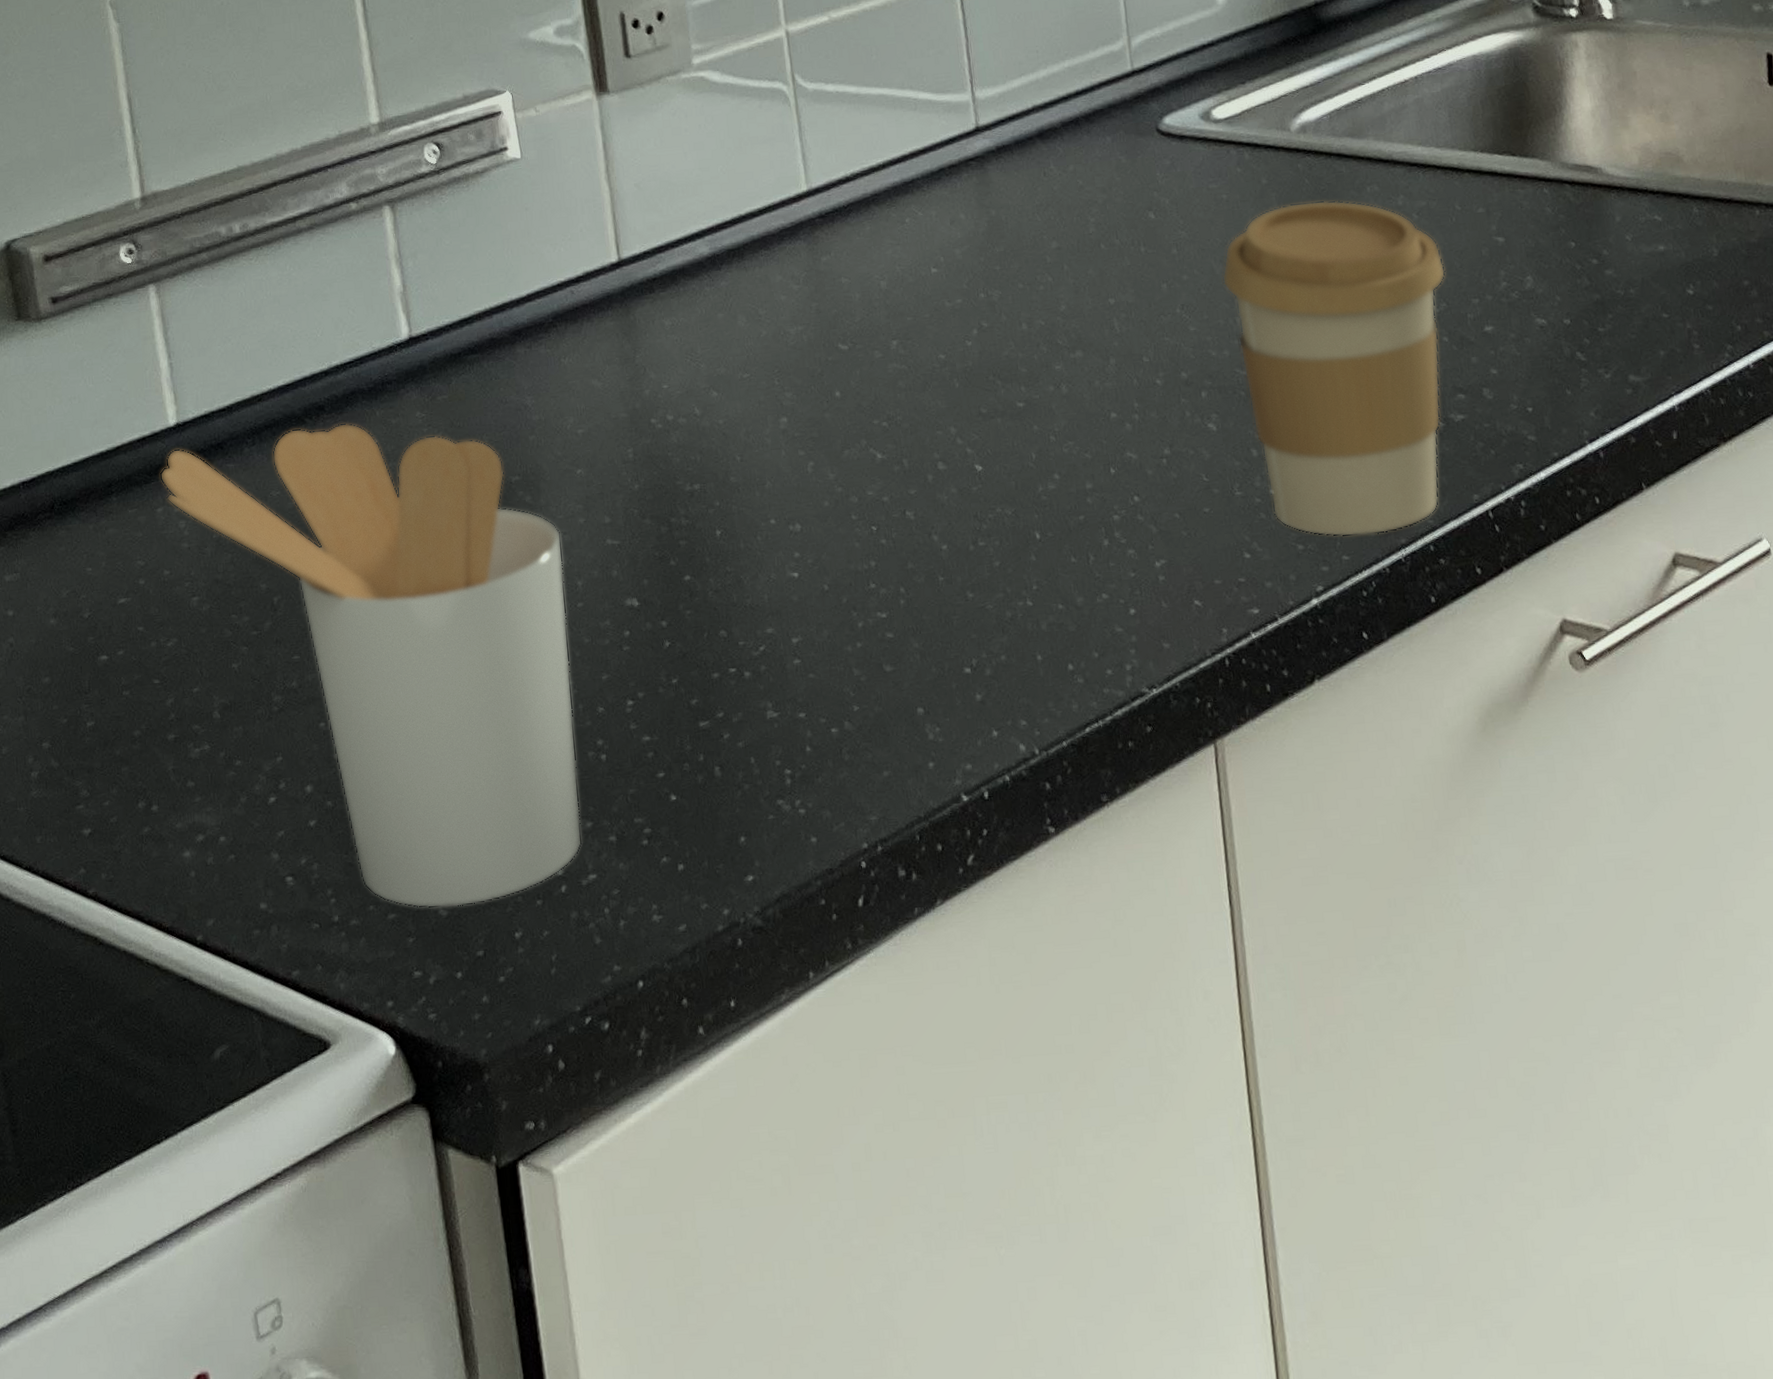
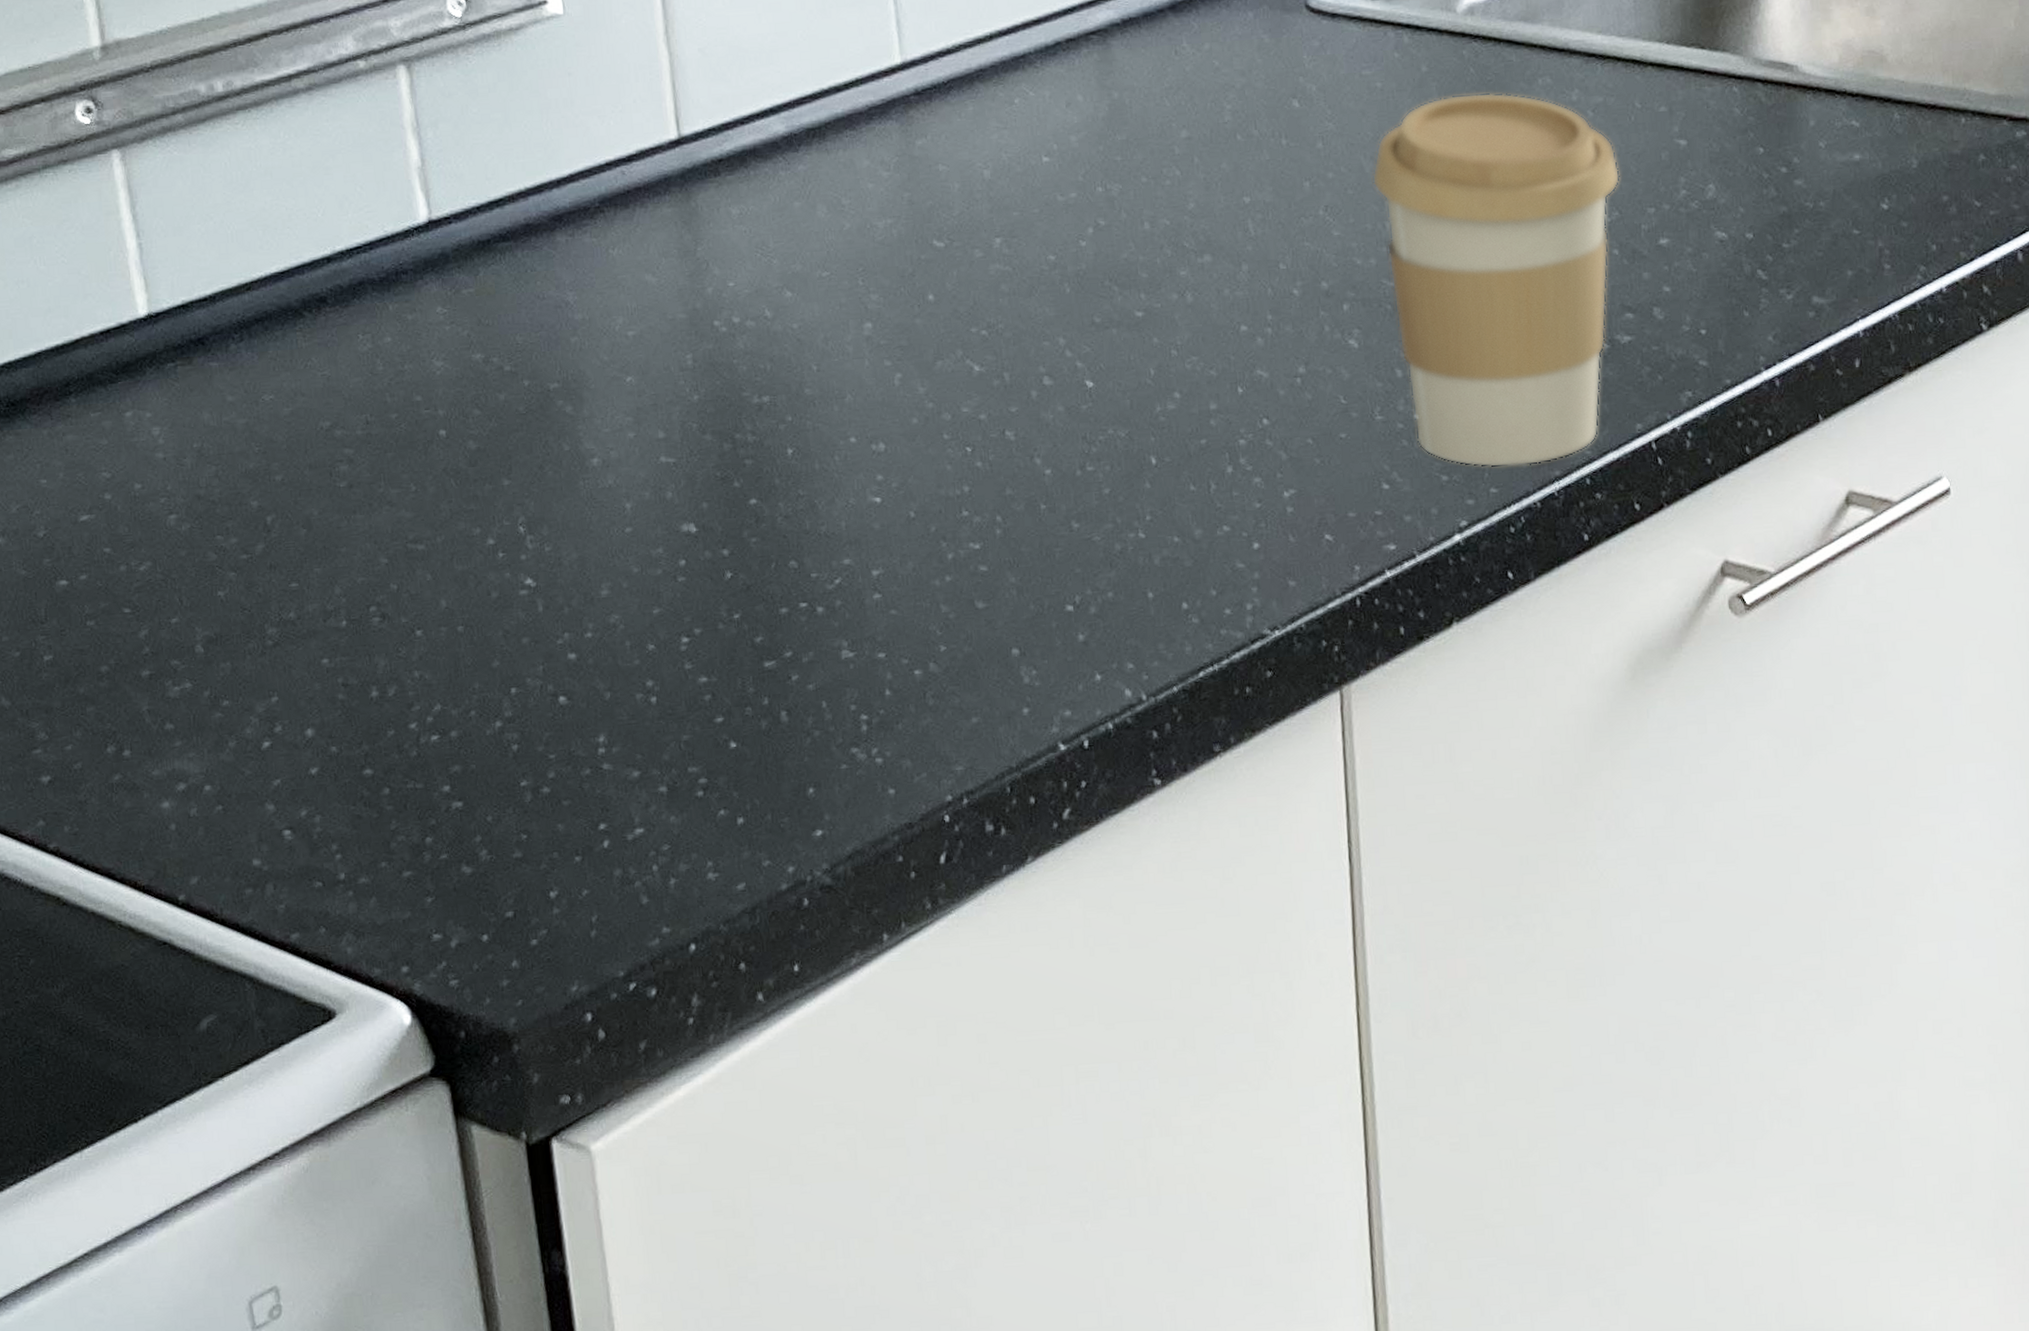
utensil holder: present [159,423,582,909] -> none [128,317,628,866]

